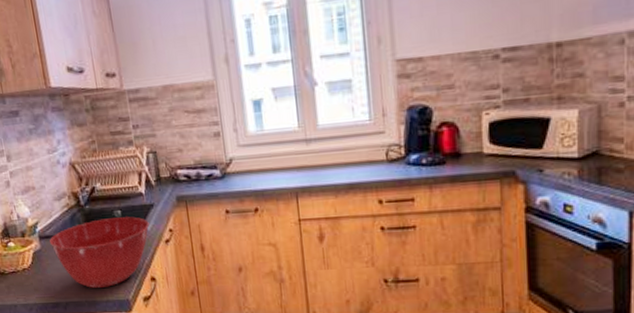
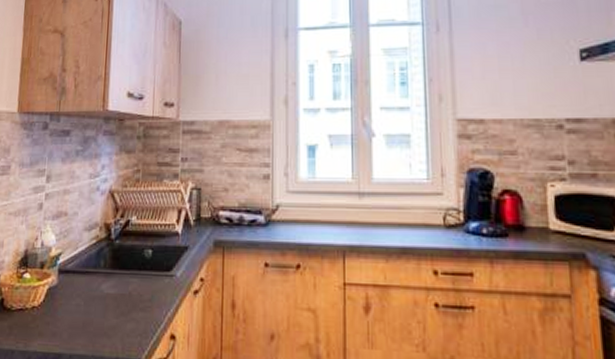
mixing bowl: present [49,216,150,288] -> none [68,257,180,341]

